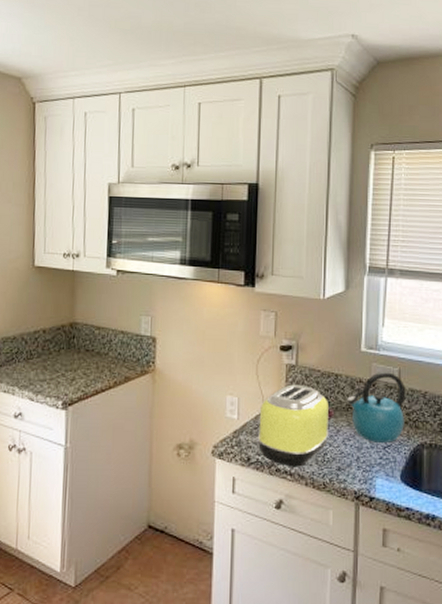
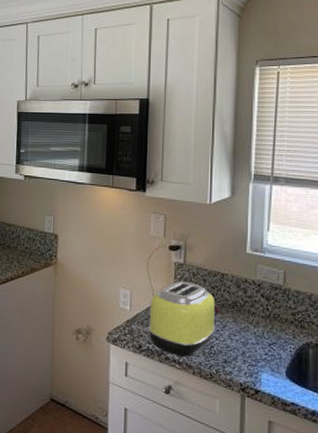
kettle: present [347,371,406,443] -> none [233,272,291,340]

